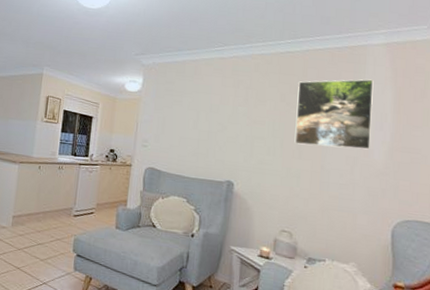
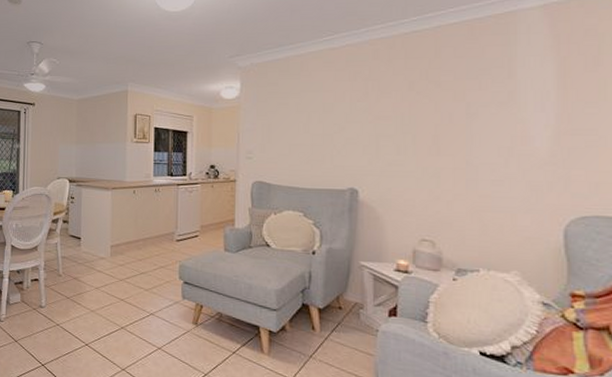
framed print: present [294,79,374,150] -> none [430,51,529,139]

